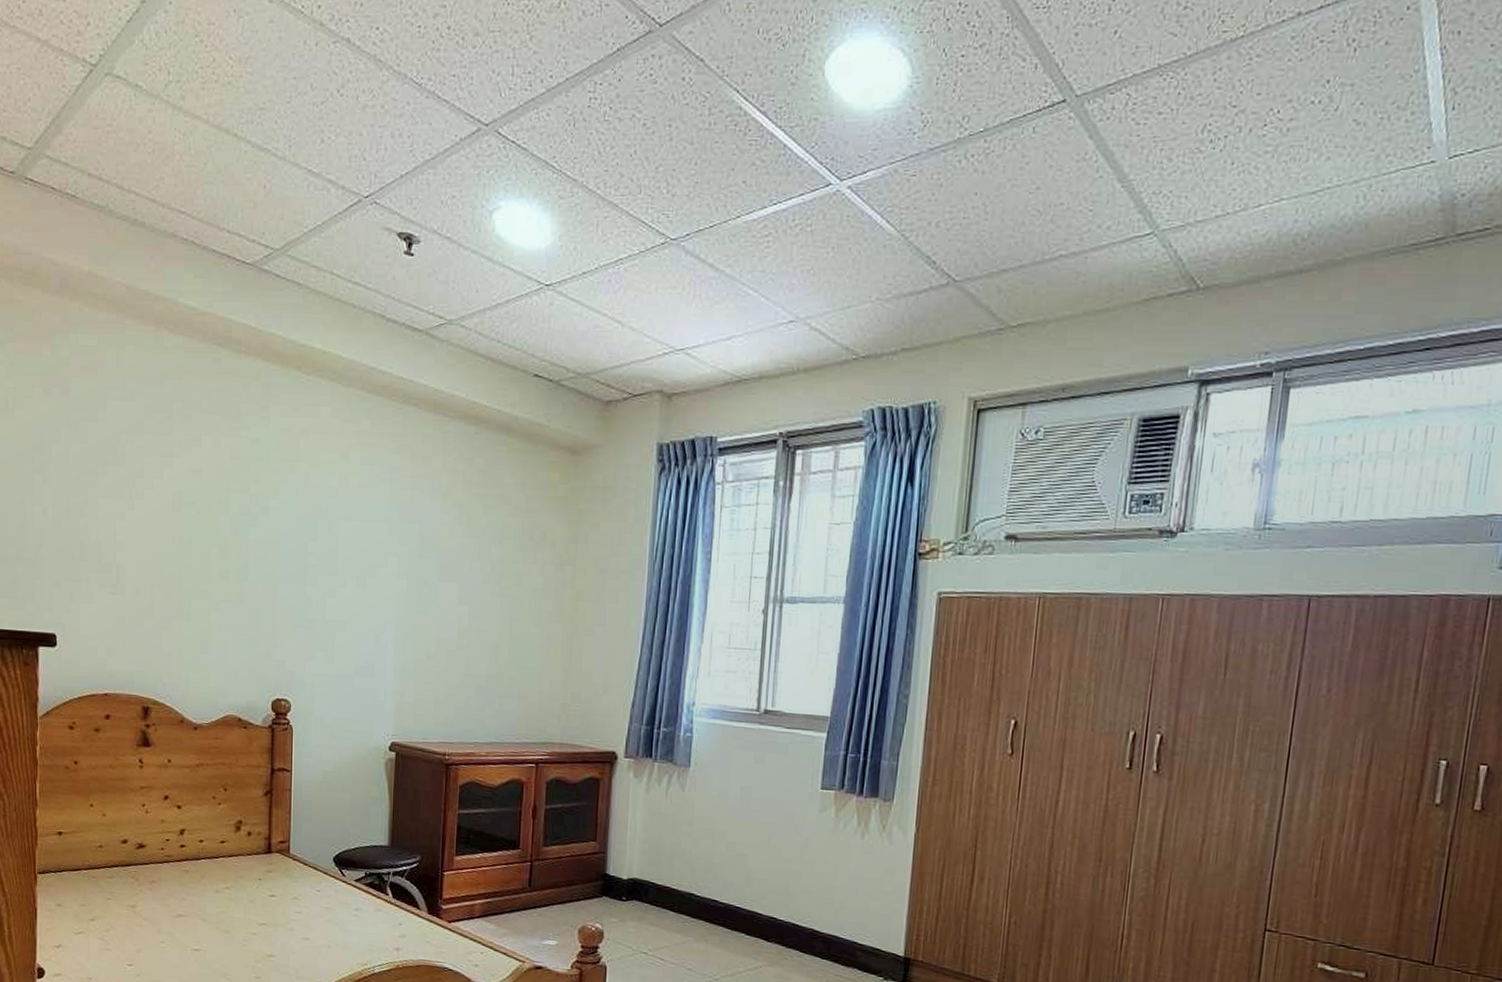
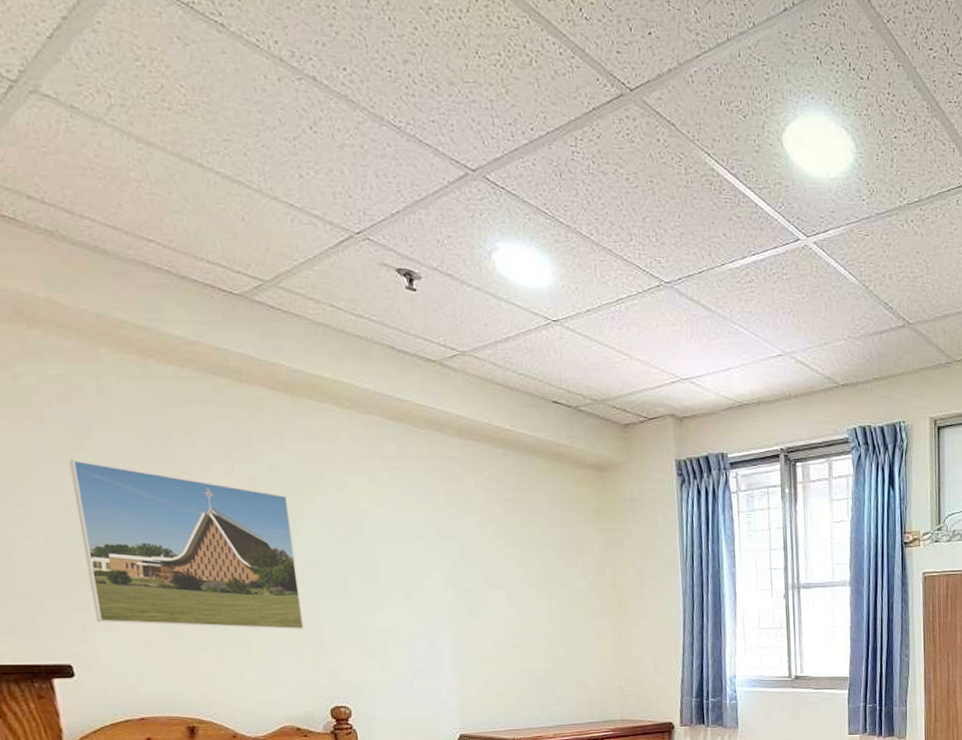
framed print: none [83,430,263,614] -> present [69,460,304,630]

